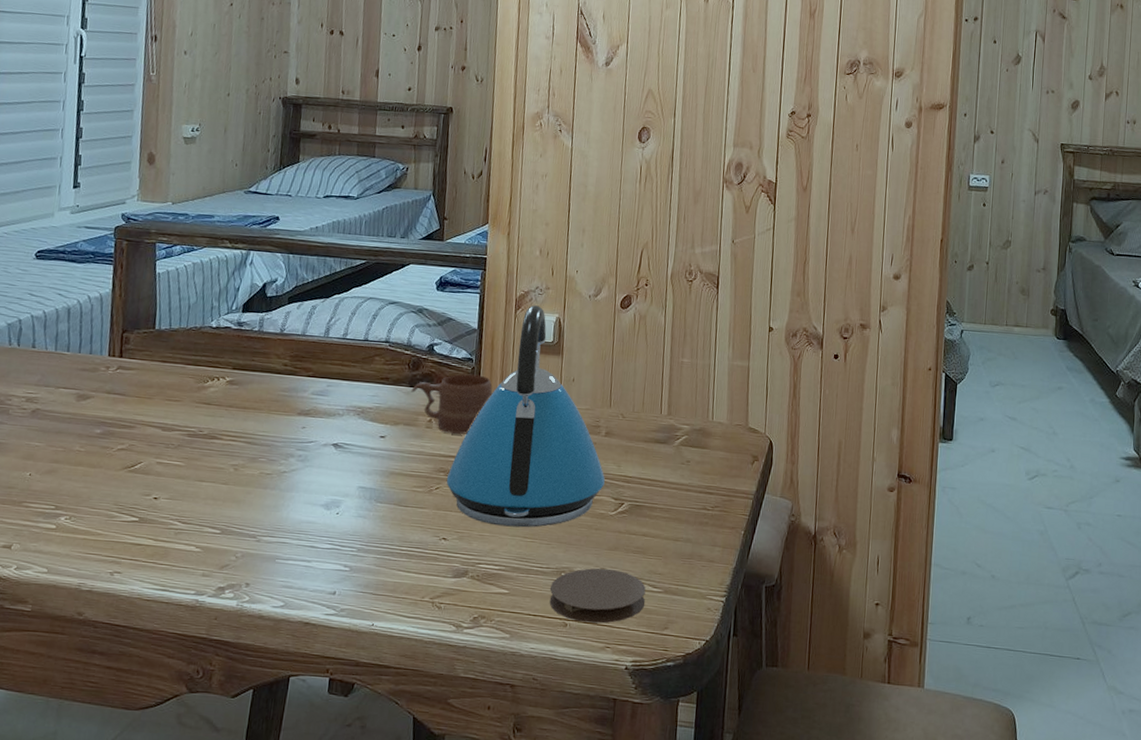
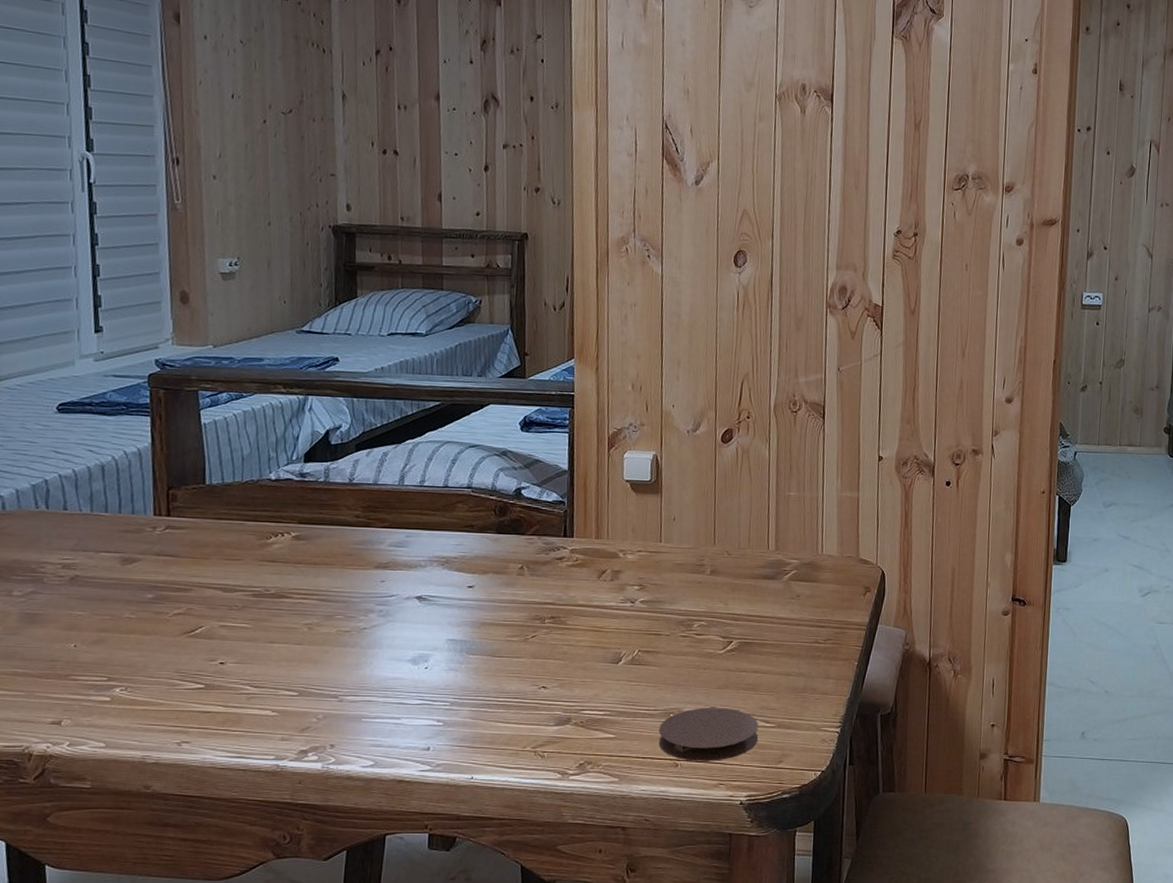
mug: present [411,374,493,434] -> none [499,517,587,580]
kettle: present [446,305,605,528] -> none [542,443,712,672]

